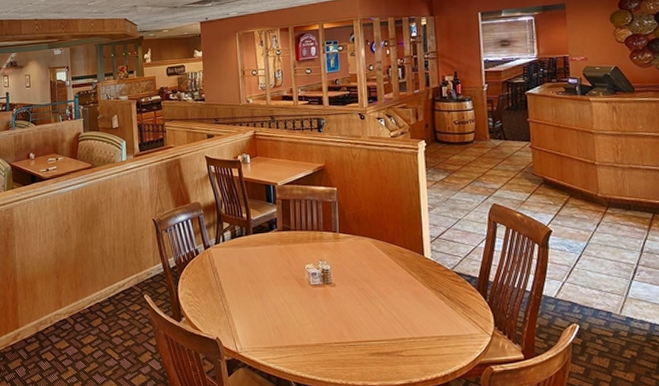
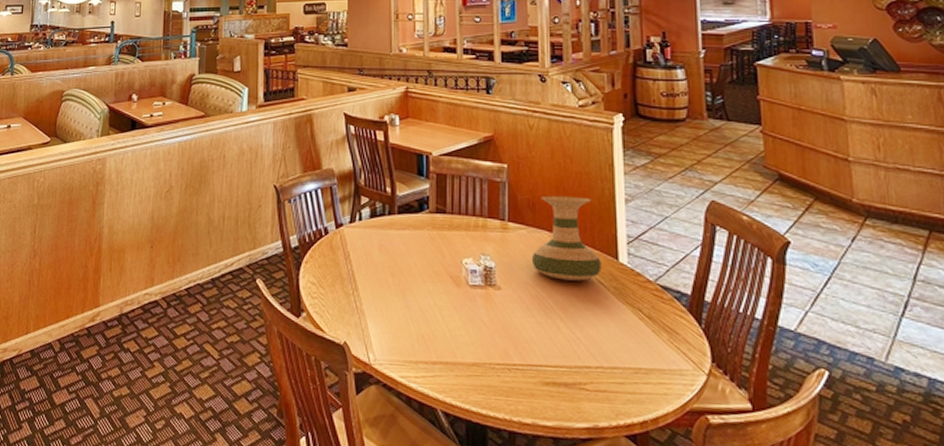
vase: none [359,208,411,275] -> present [532,195,601,281]

